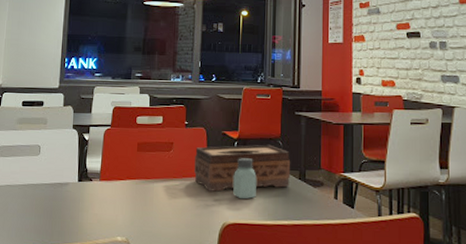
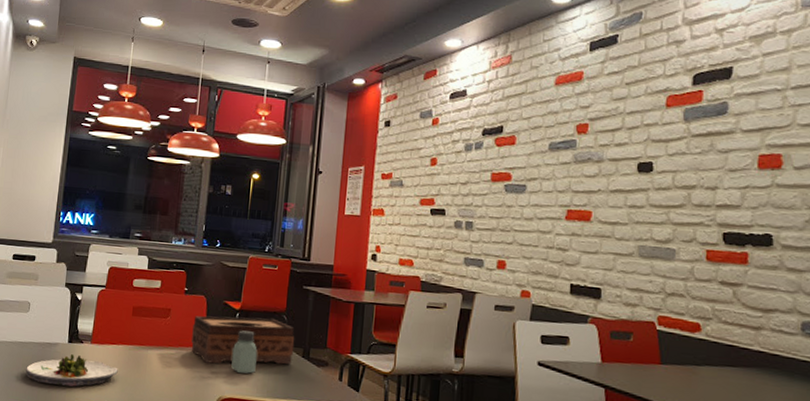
salad plate: none [39,191,127,224] -> present [25,353,118,387]

